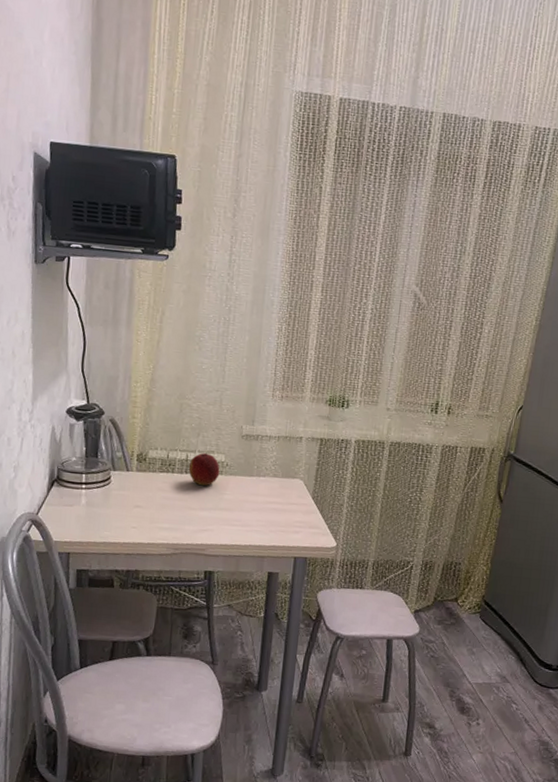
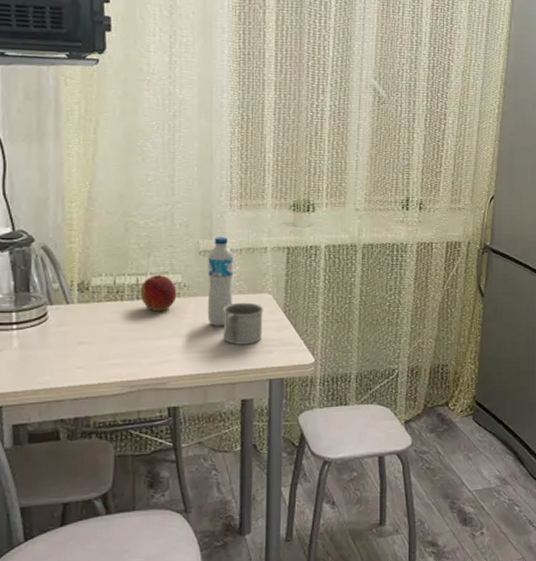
water bottle: none [244,424,272,505] -> present [207,237,234,326]
mug: none [257,484,295,524] -> present [222,302,264,345]

